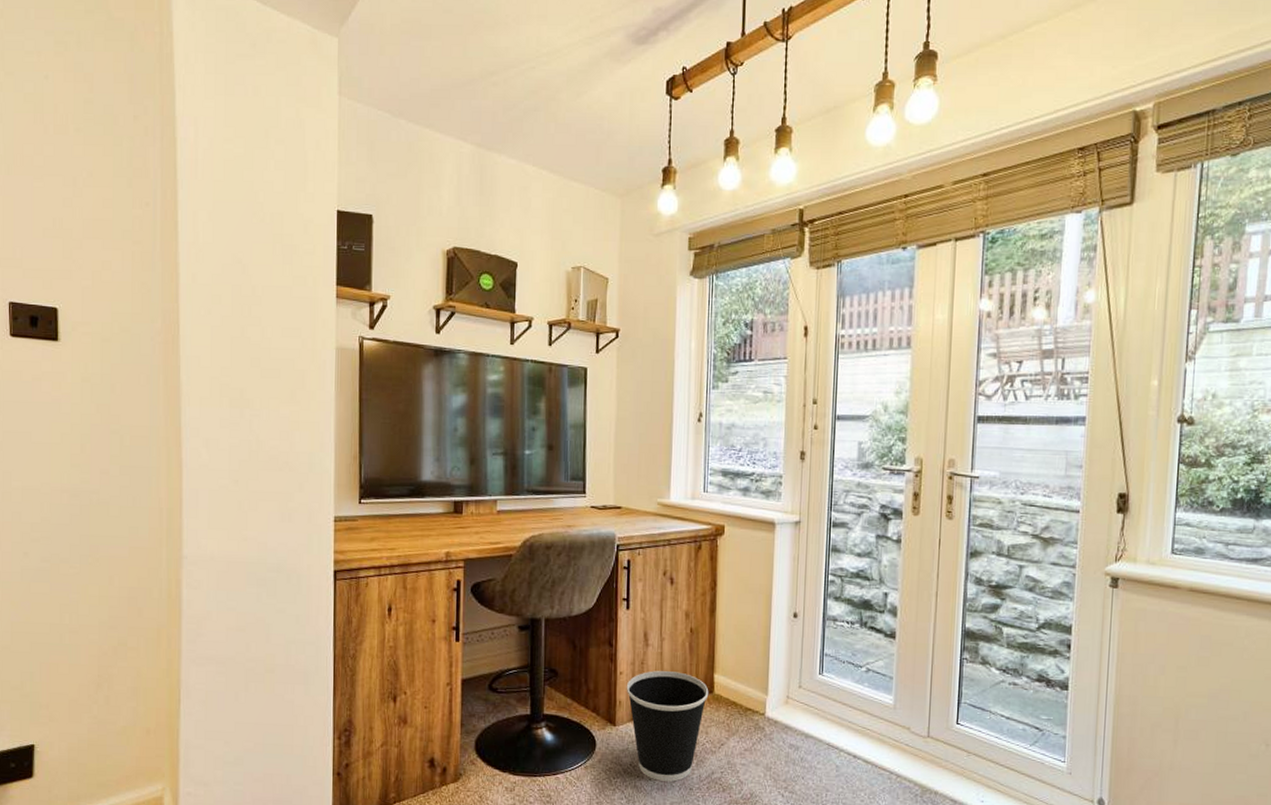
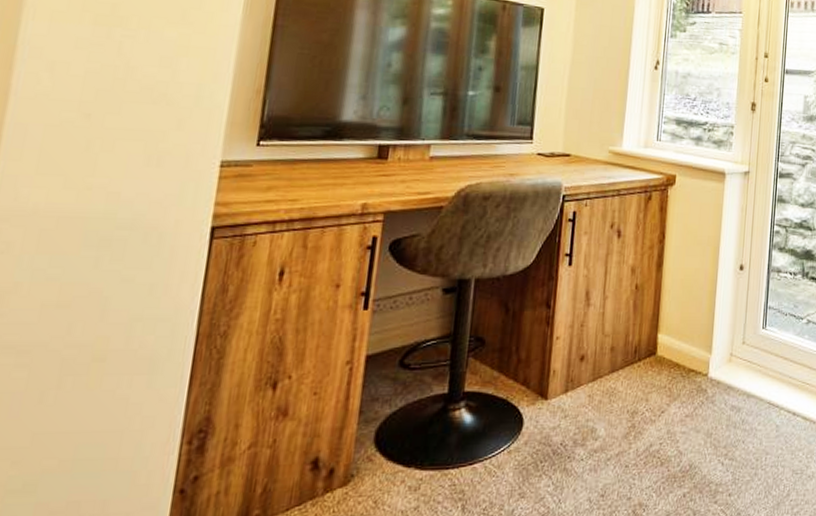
wastebasket: present [626,671,709,782] -> none [562,333,652,460]

